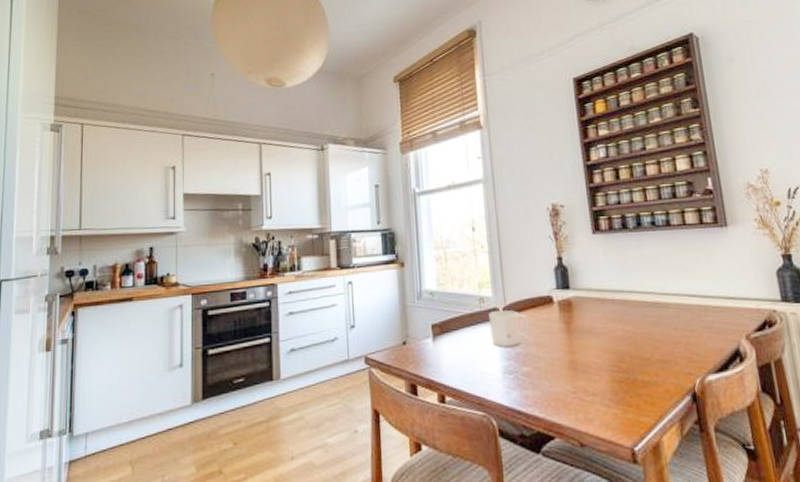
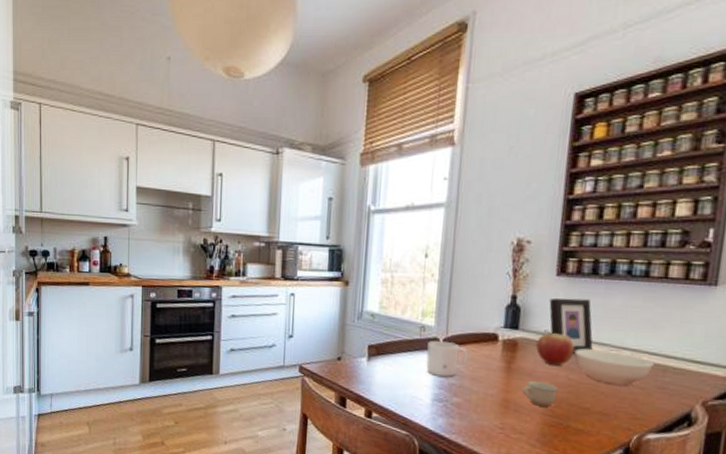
cup: none [585,338,619,363] -> present [522,381,558,407]
fruit: none [589,286,624,320] -> present [536,330,575,366]
picture frame: none [591,252,639,304] -> present [549,298,593,353]
bowl: none [624,298,696,331] -> present [574,348,654,386]

